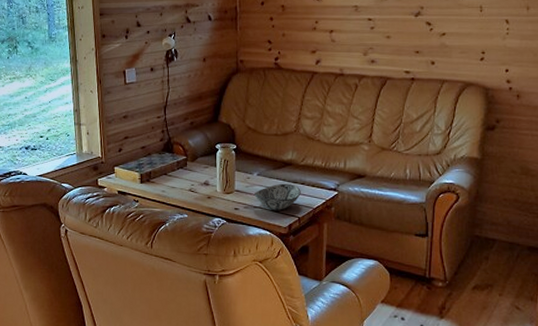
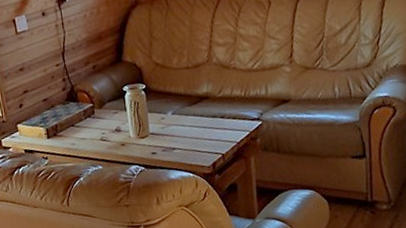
decorative bowl: present [254,183,301,210] -> none [171,118,222,150]

